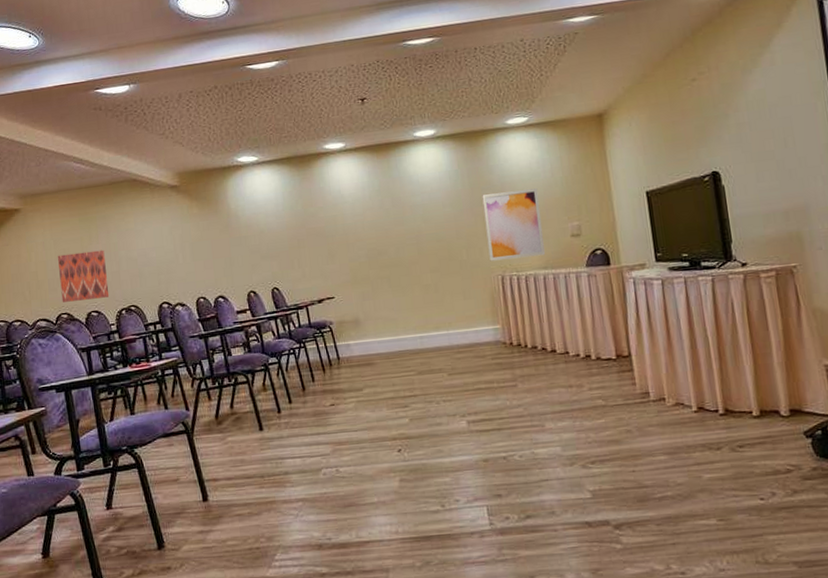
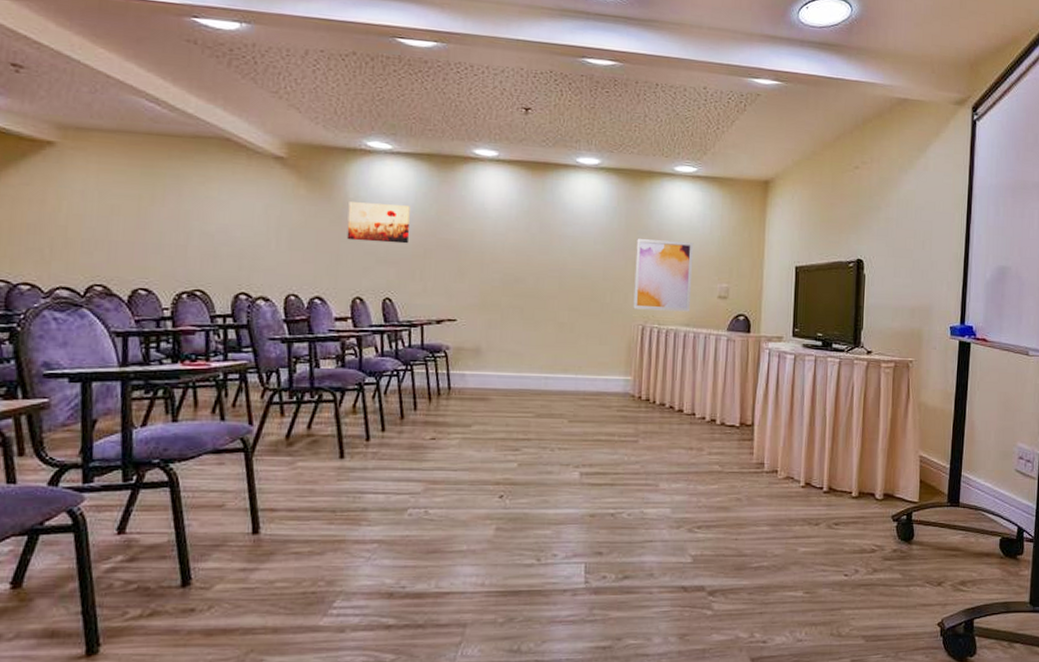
wall art: present [57,250,110,303] -> none [97,211,170,275]
wall art: none [232,206,285,244] -> present [346,202,410,244]

